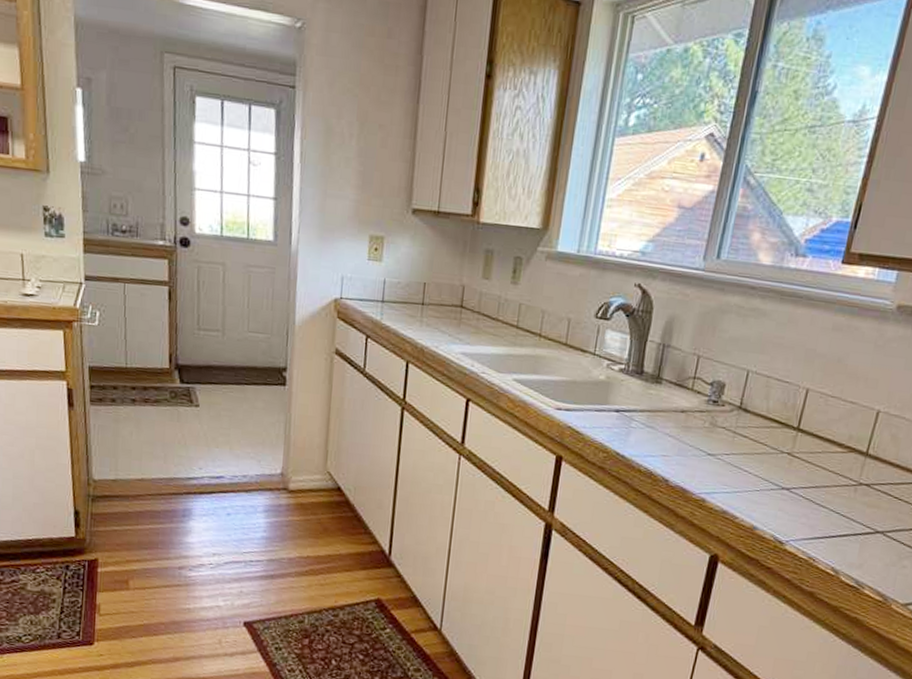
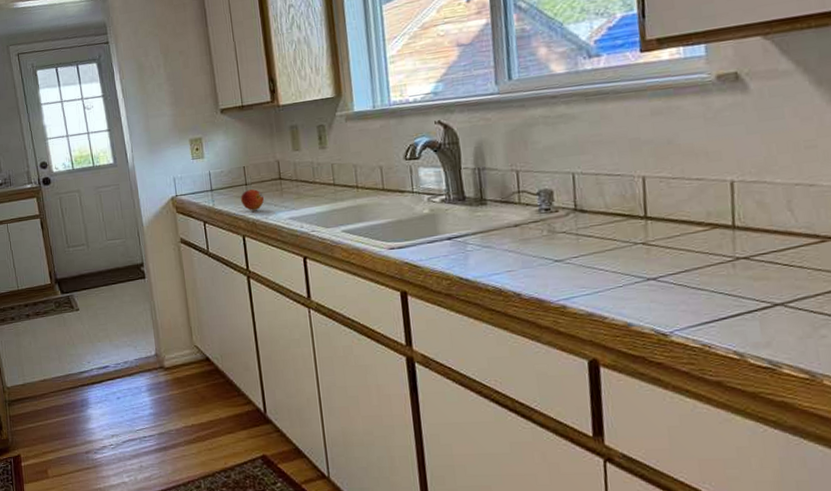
fruit: none [412,311,440,337] -> present [240,189,265,212]

